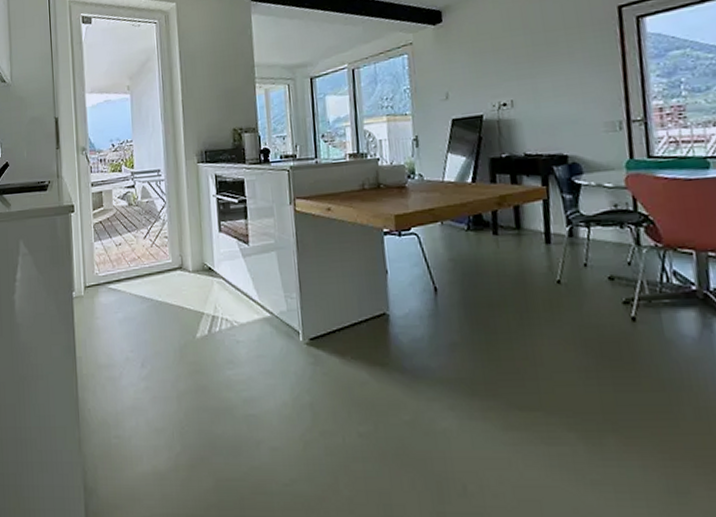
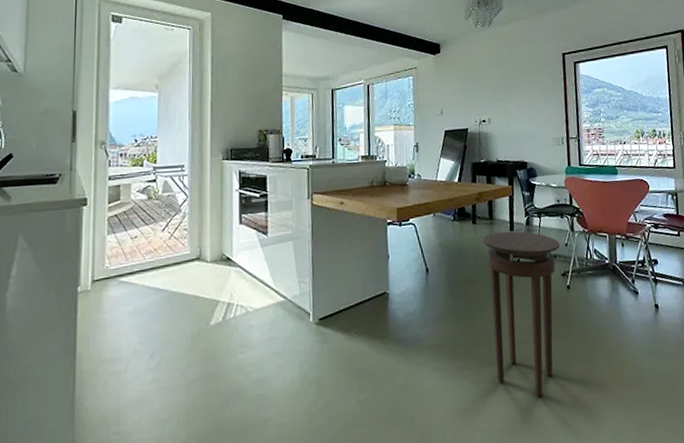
stool: none [507,244,620,456] -> present [482,231,560,397]

